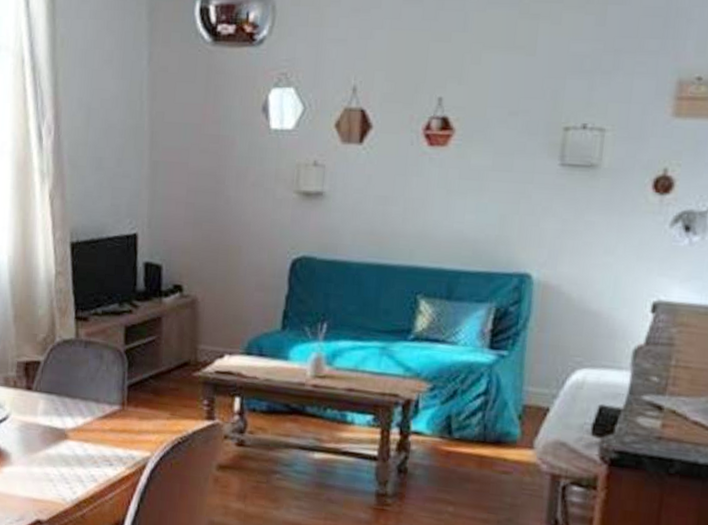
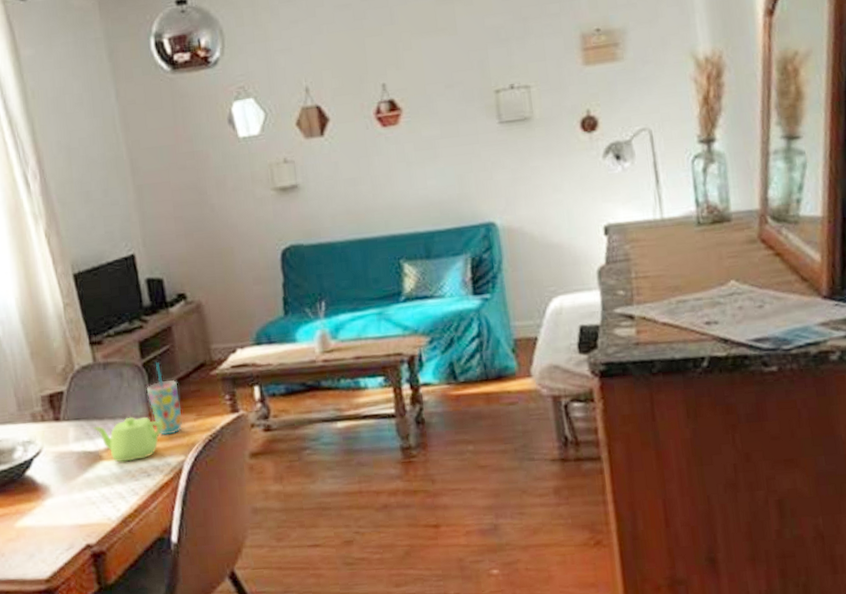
teapot: none [64,401,135,447] -> present [93,417,163,462]
cup: none [124,351,158,429] -> present [147,362,182,435]

